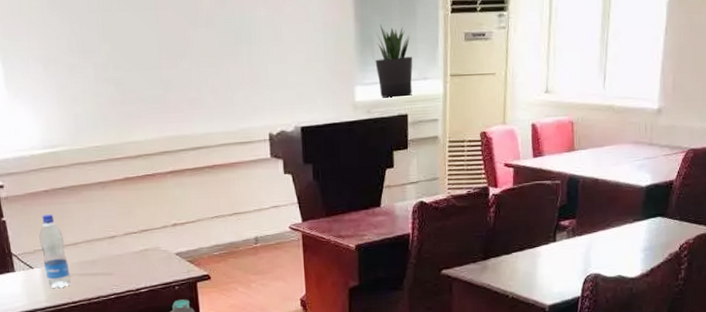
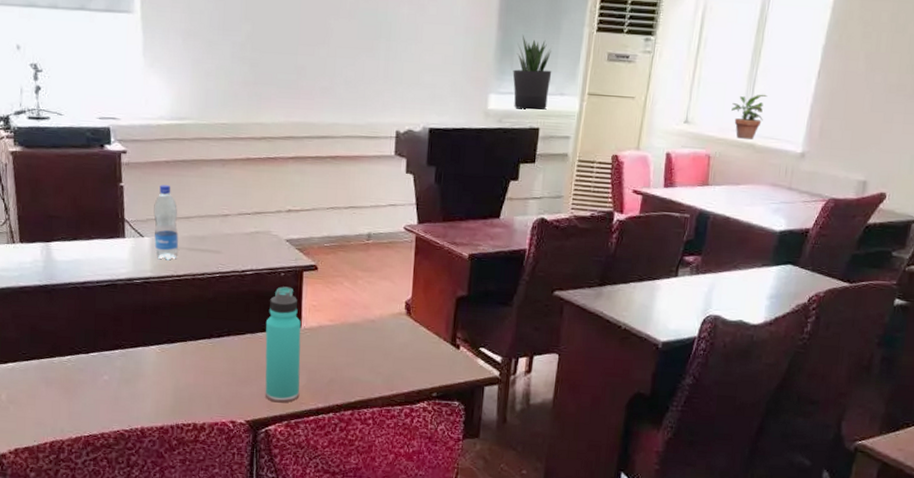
potted plant: none [588,56,621,103] -> present [732,94,768,140]

